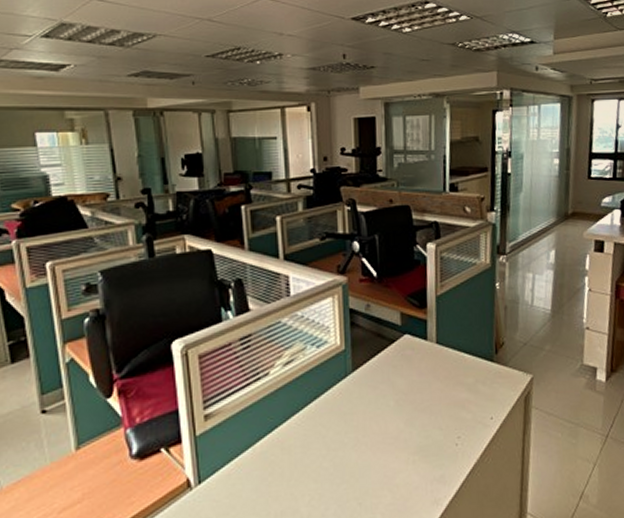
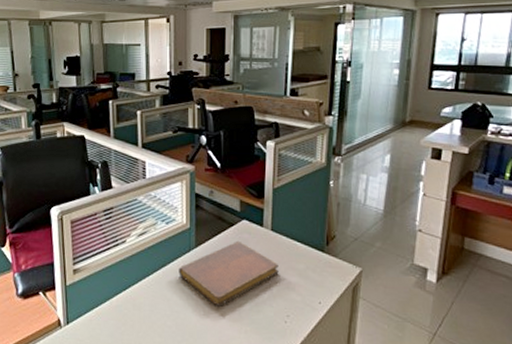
notebook: none [334,358,447,437] -> present [179,240,279,306]

